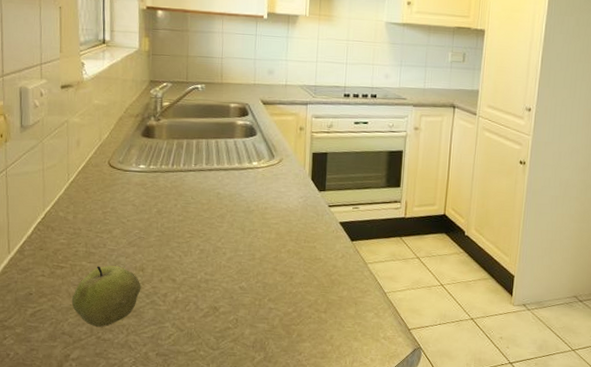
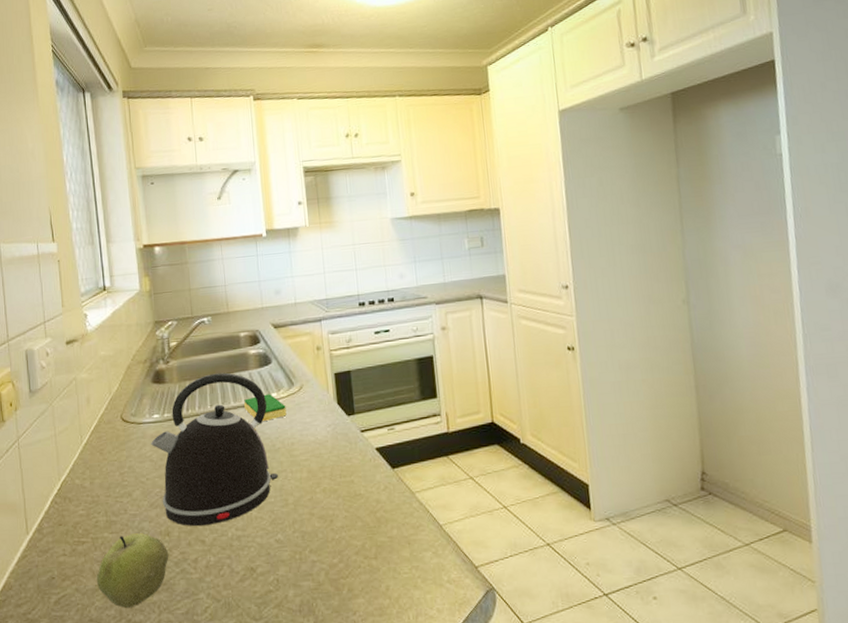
kettle: none [134,136,249,267] -> present [150,372,278,526]
dish sponge: none [226,162,264,186] -> present [244,394,287,422]

